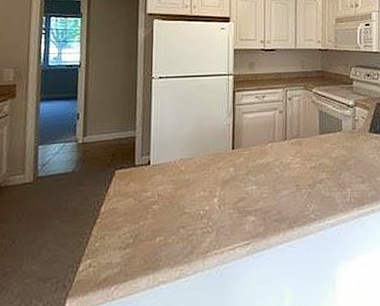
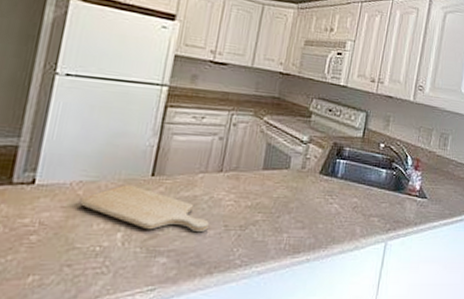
chopping board: none [183,158,283,194] -> present [79,185,209,233]

